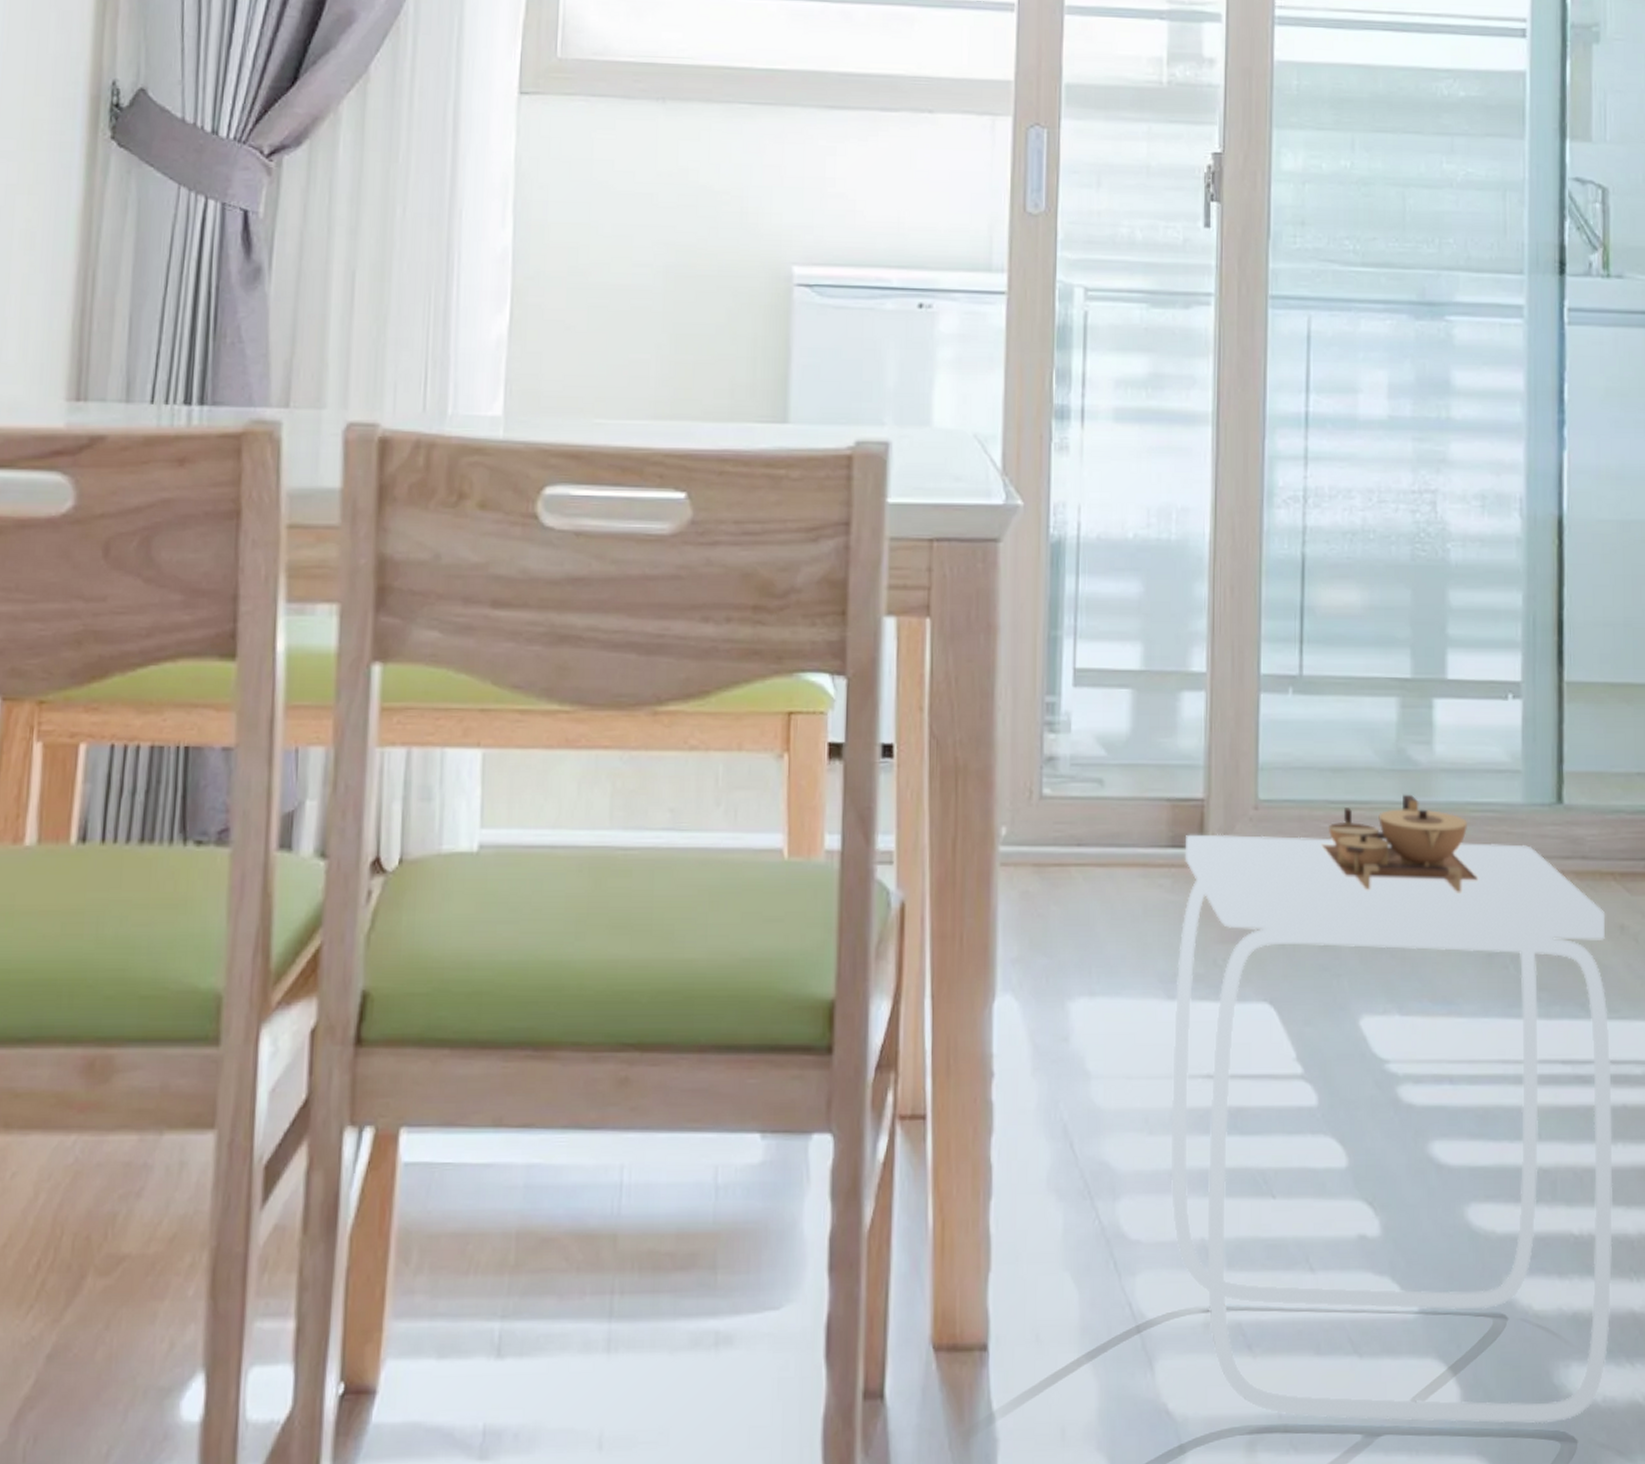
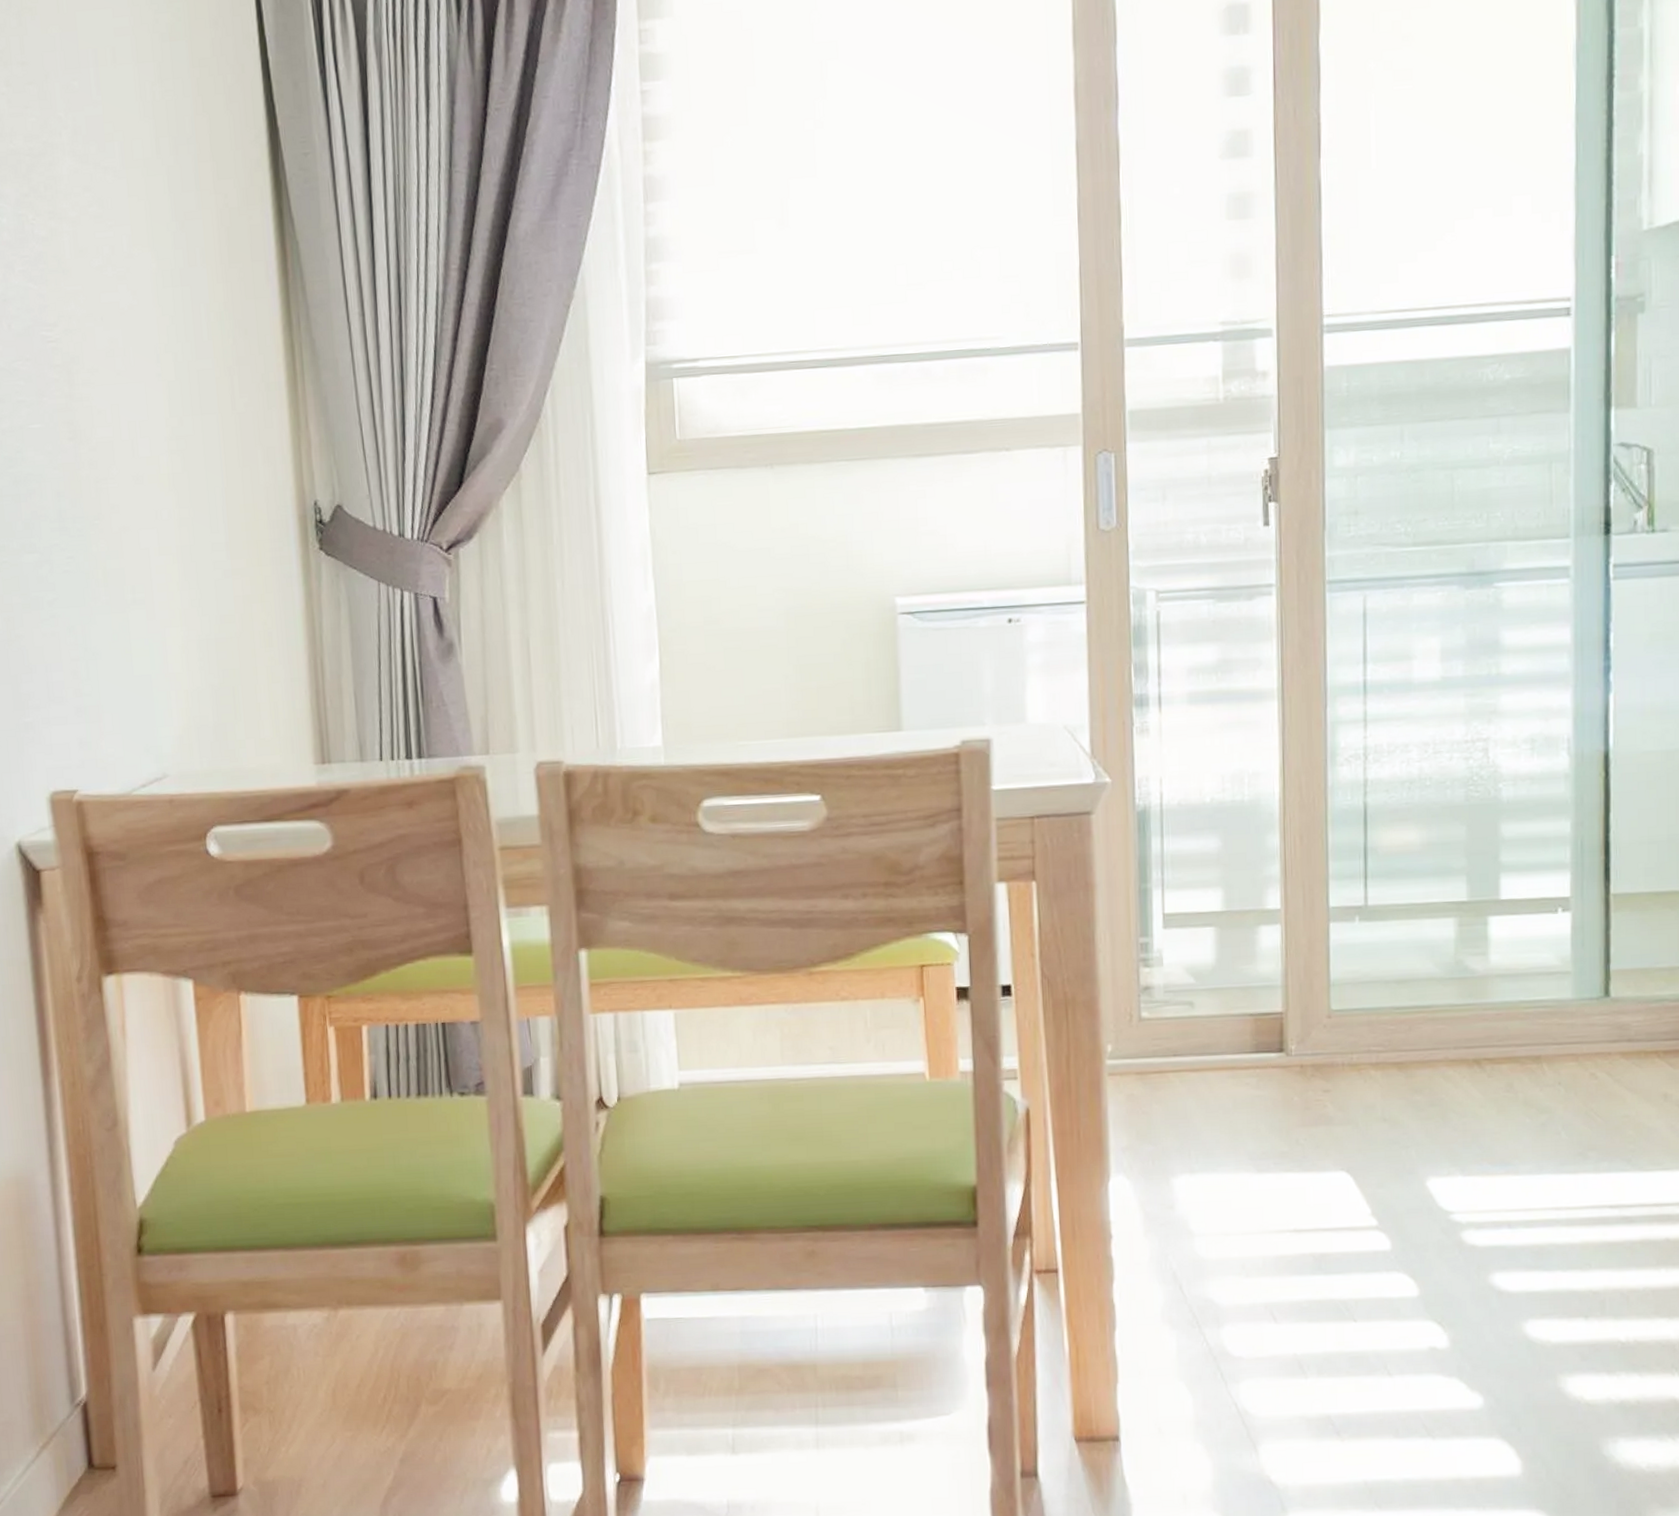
side table: present [1170,794,1613,1424] -> none [1263,997,1657,1485]

